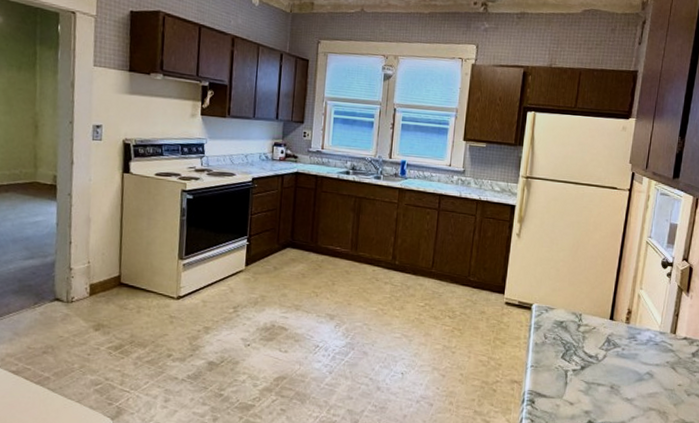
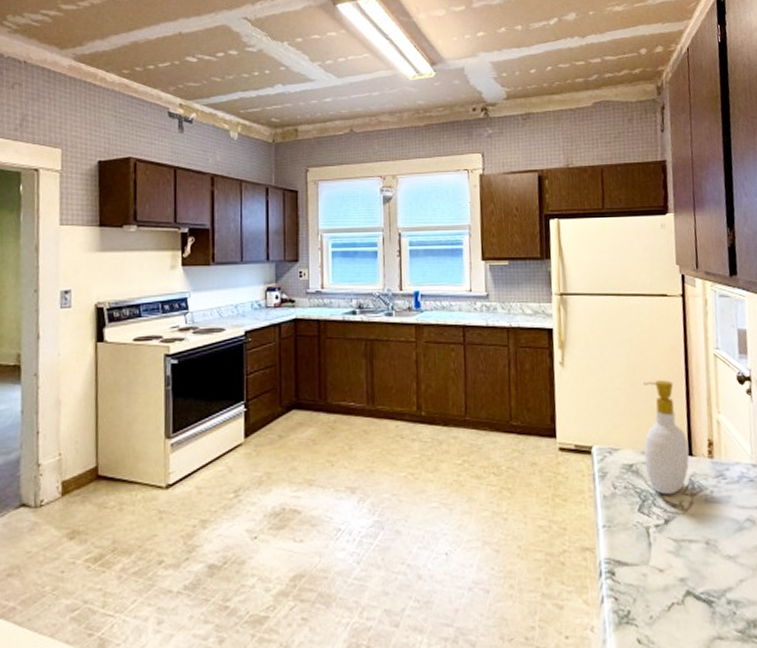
soap bottle: none [573,257,612,348] -> present [643,380,690,495]

